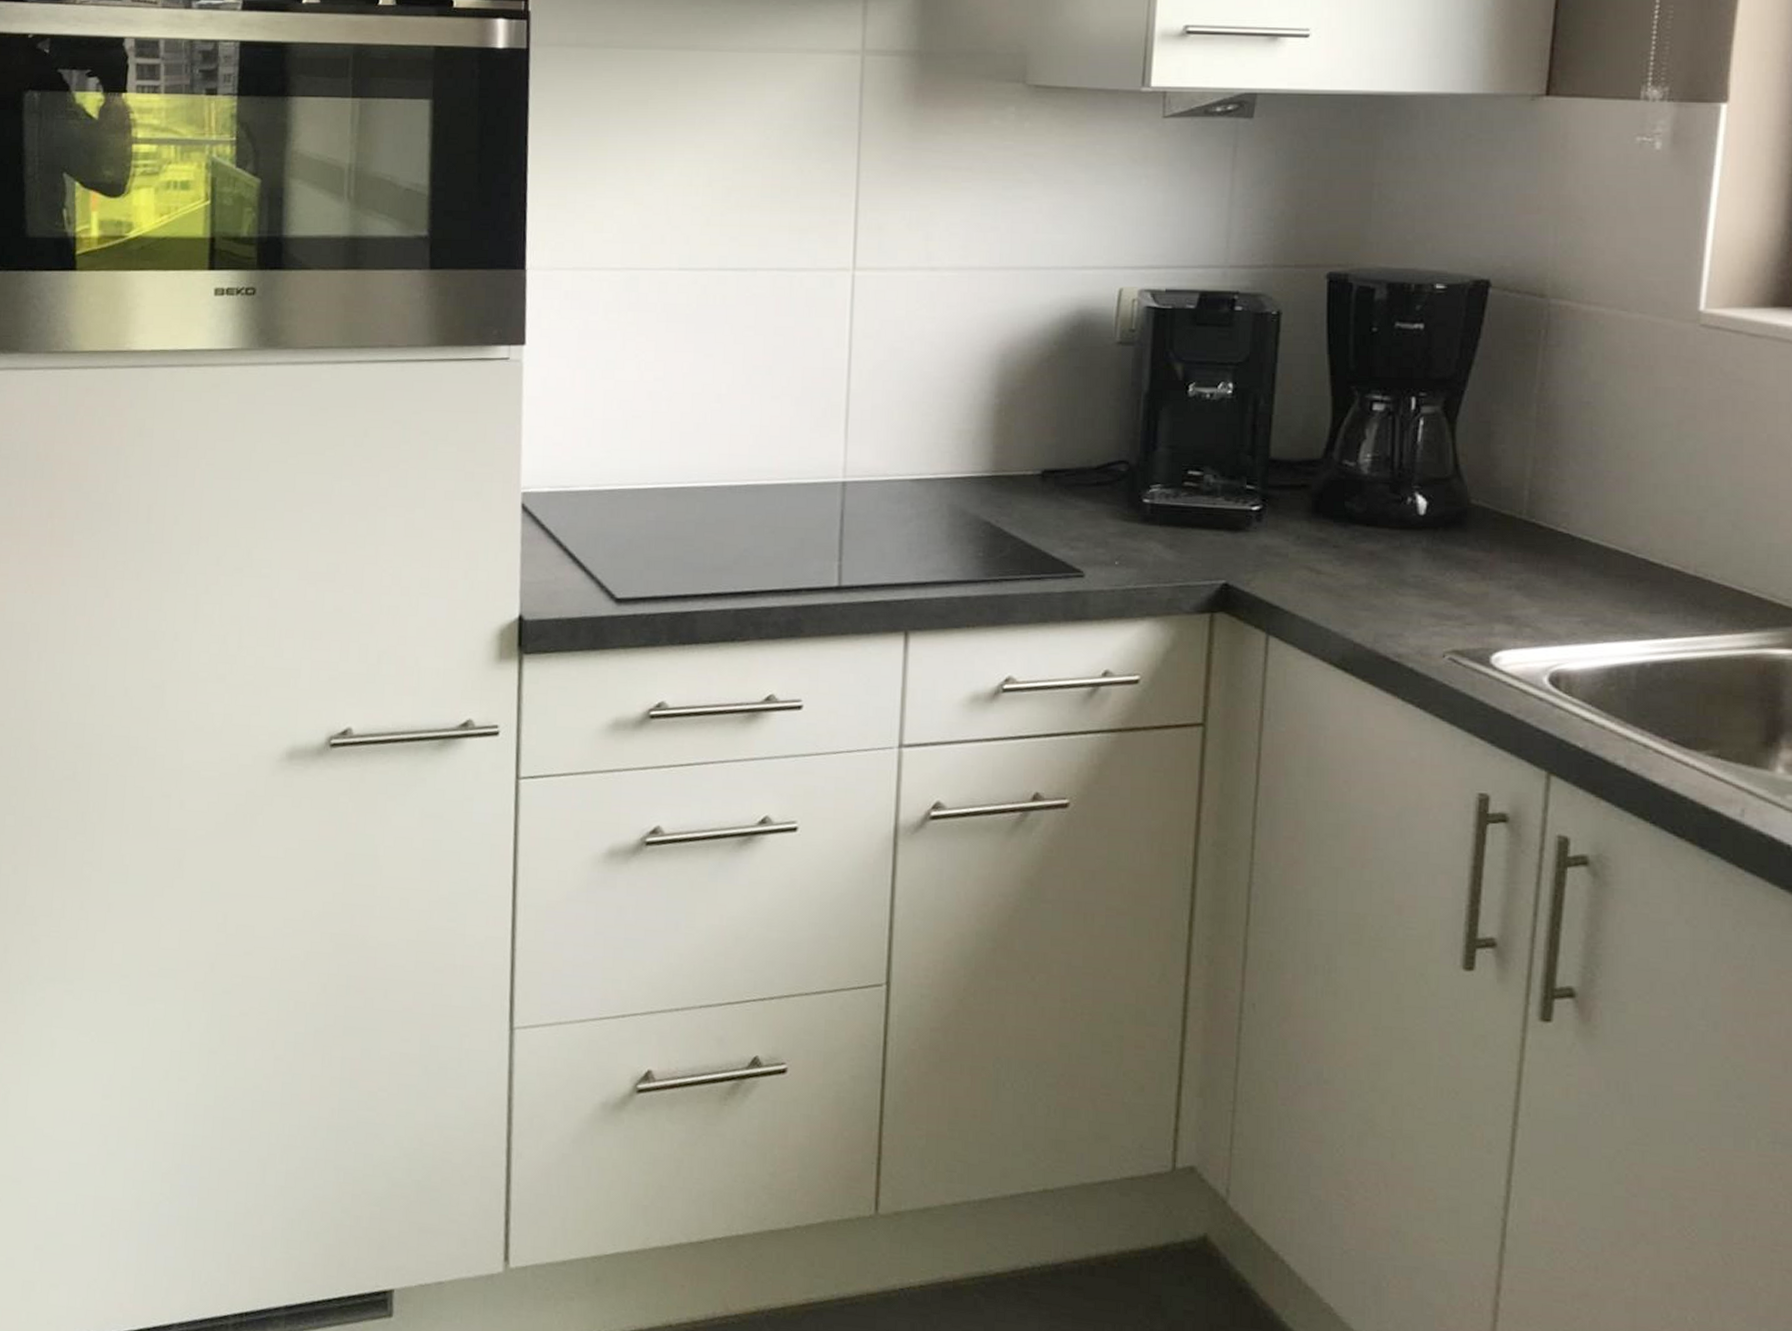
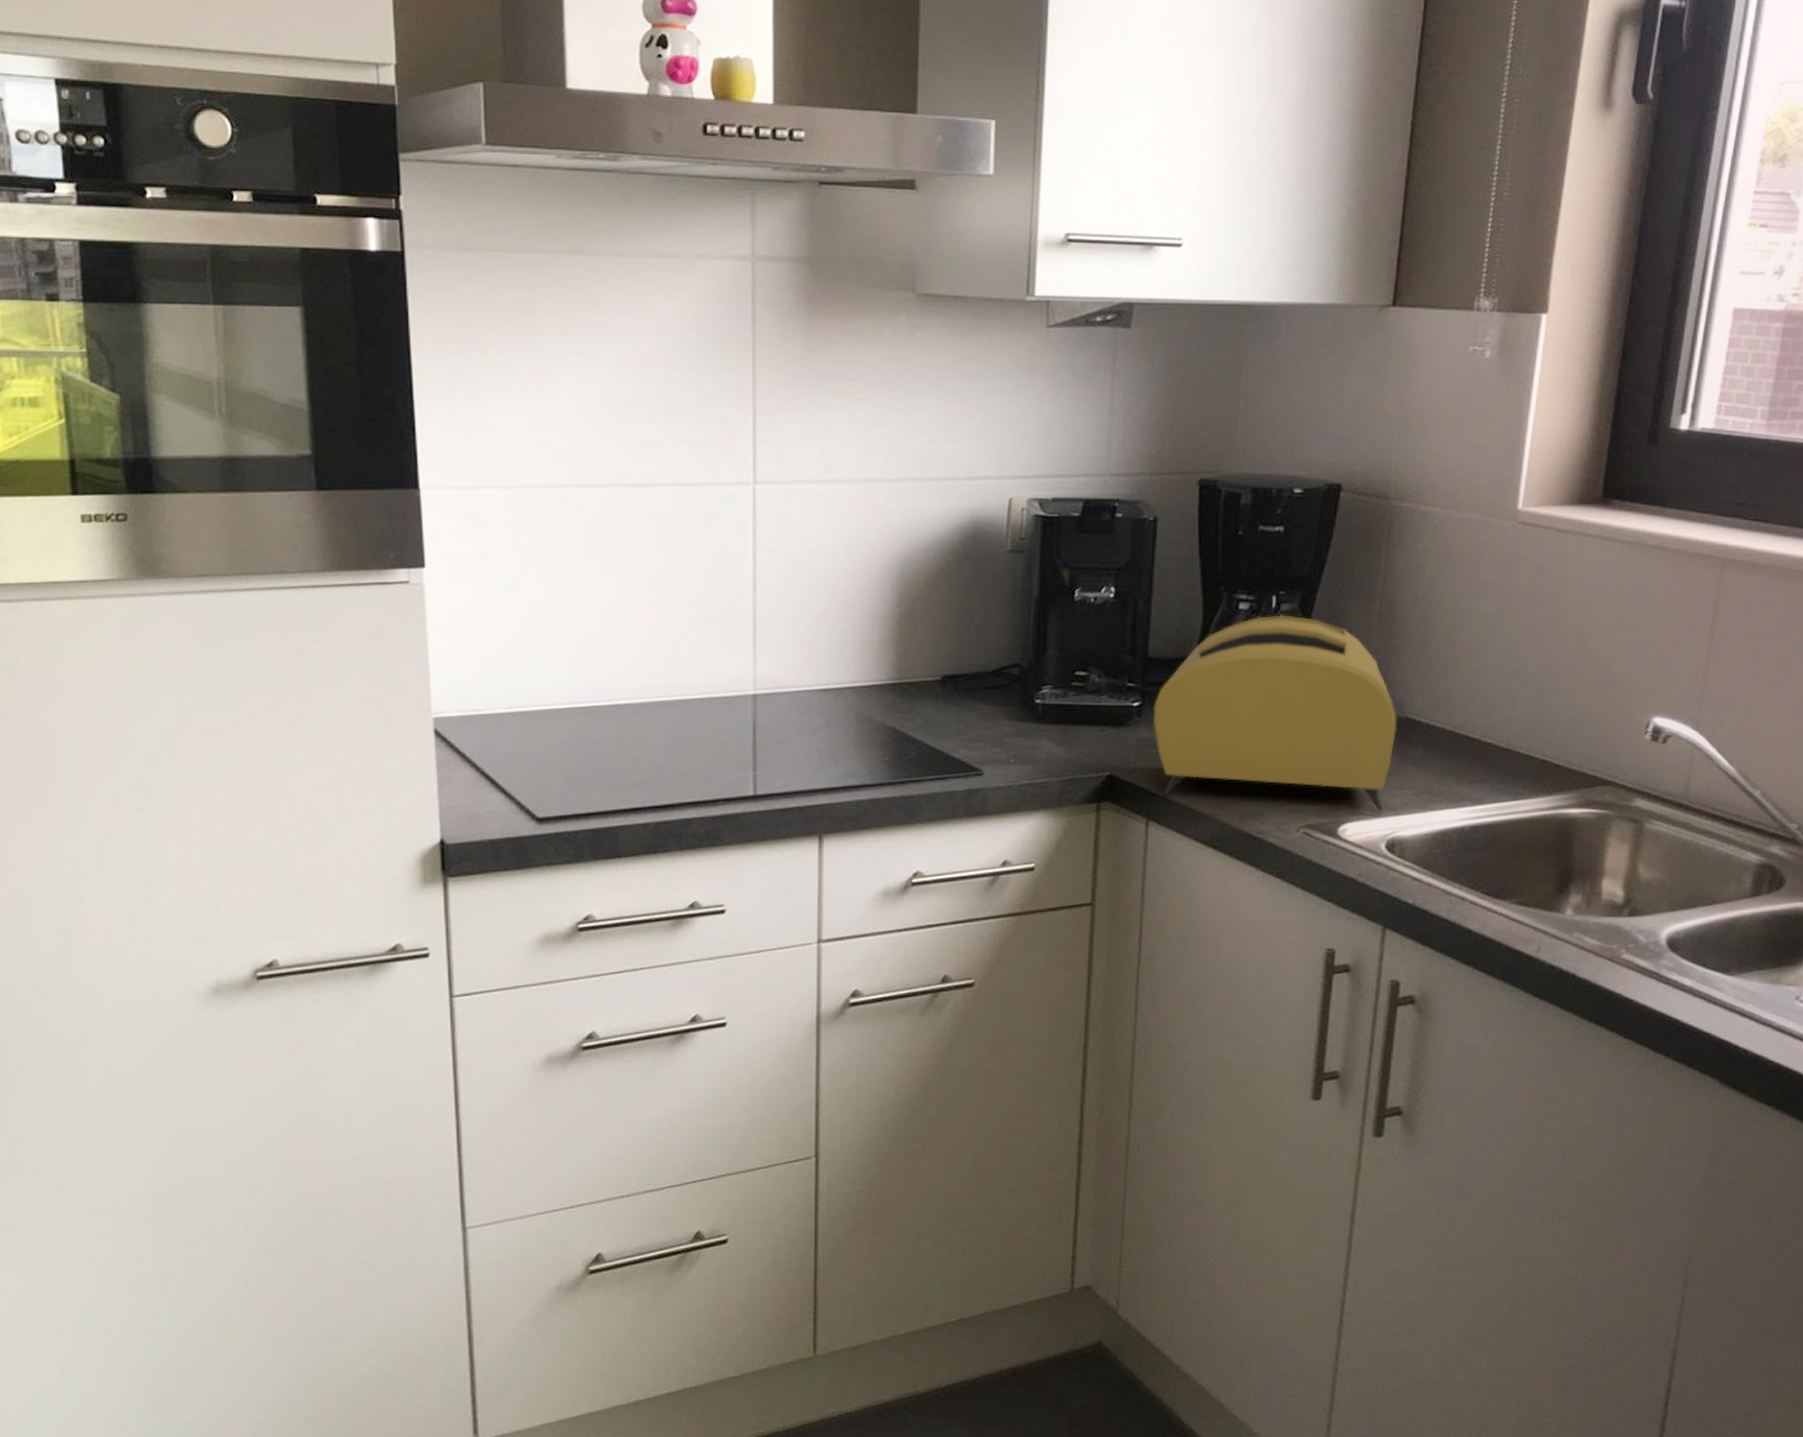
toaster: none [1274,418,1572,640] -> present [1153,615,1407,812]

